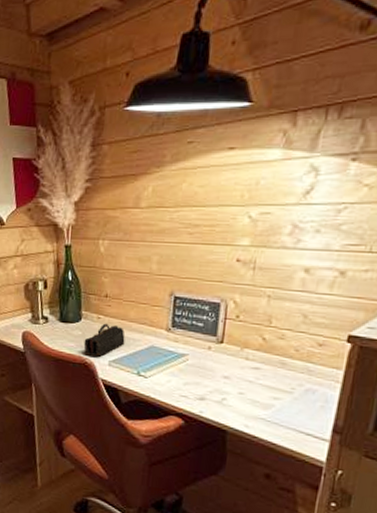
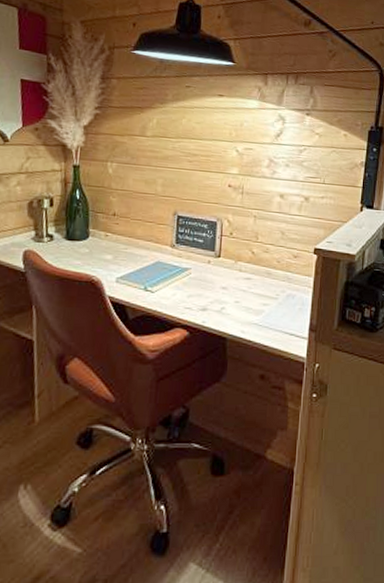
pencil case: present [83,323,125,357] -> none [90,241,133,274]

